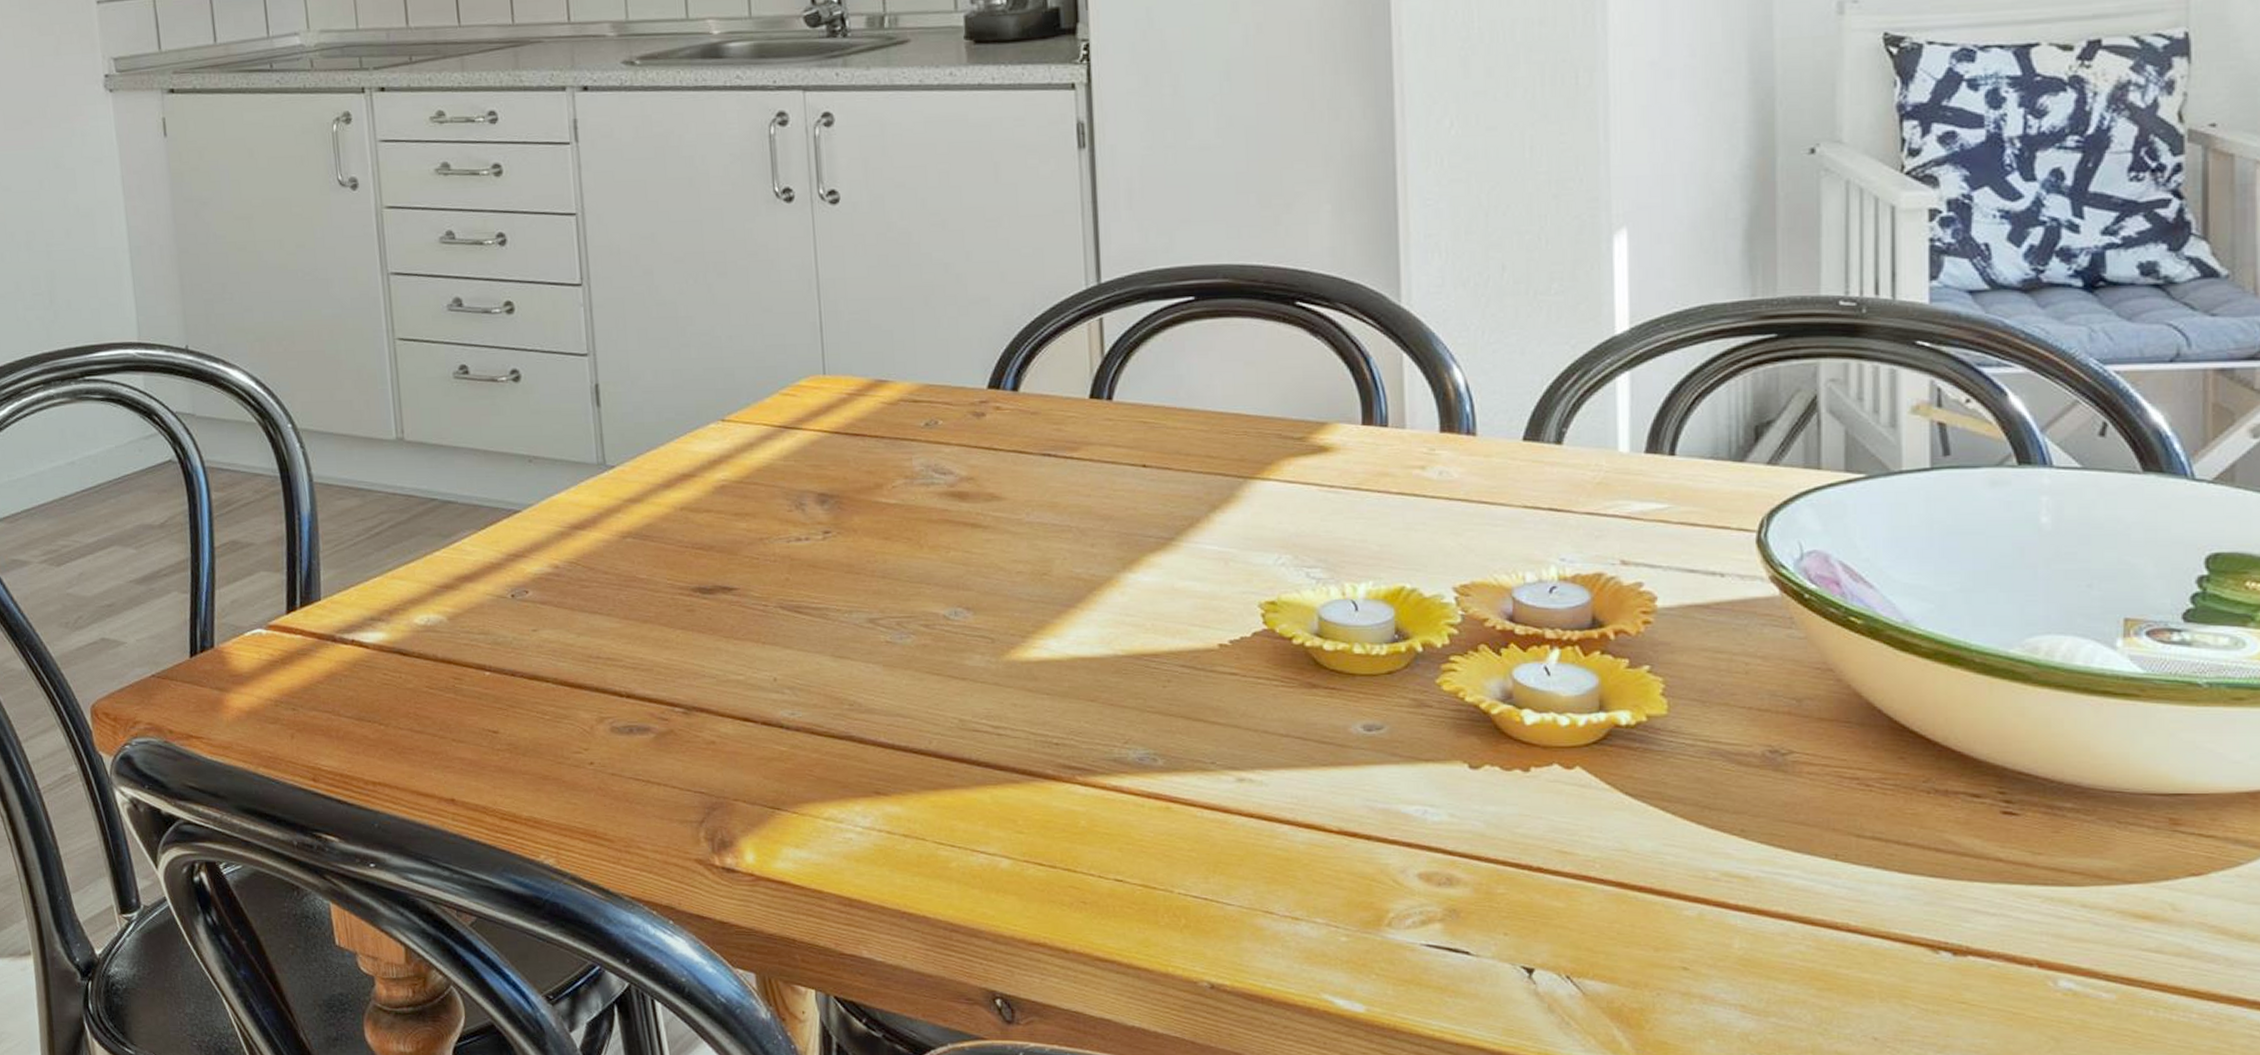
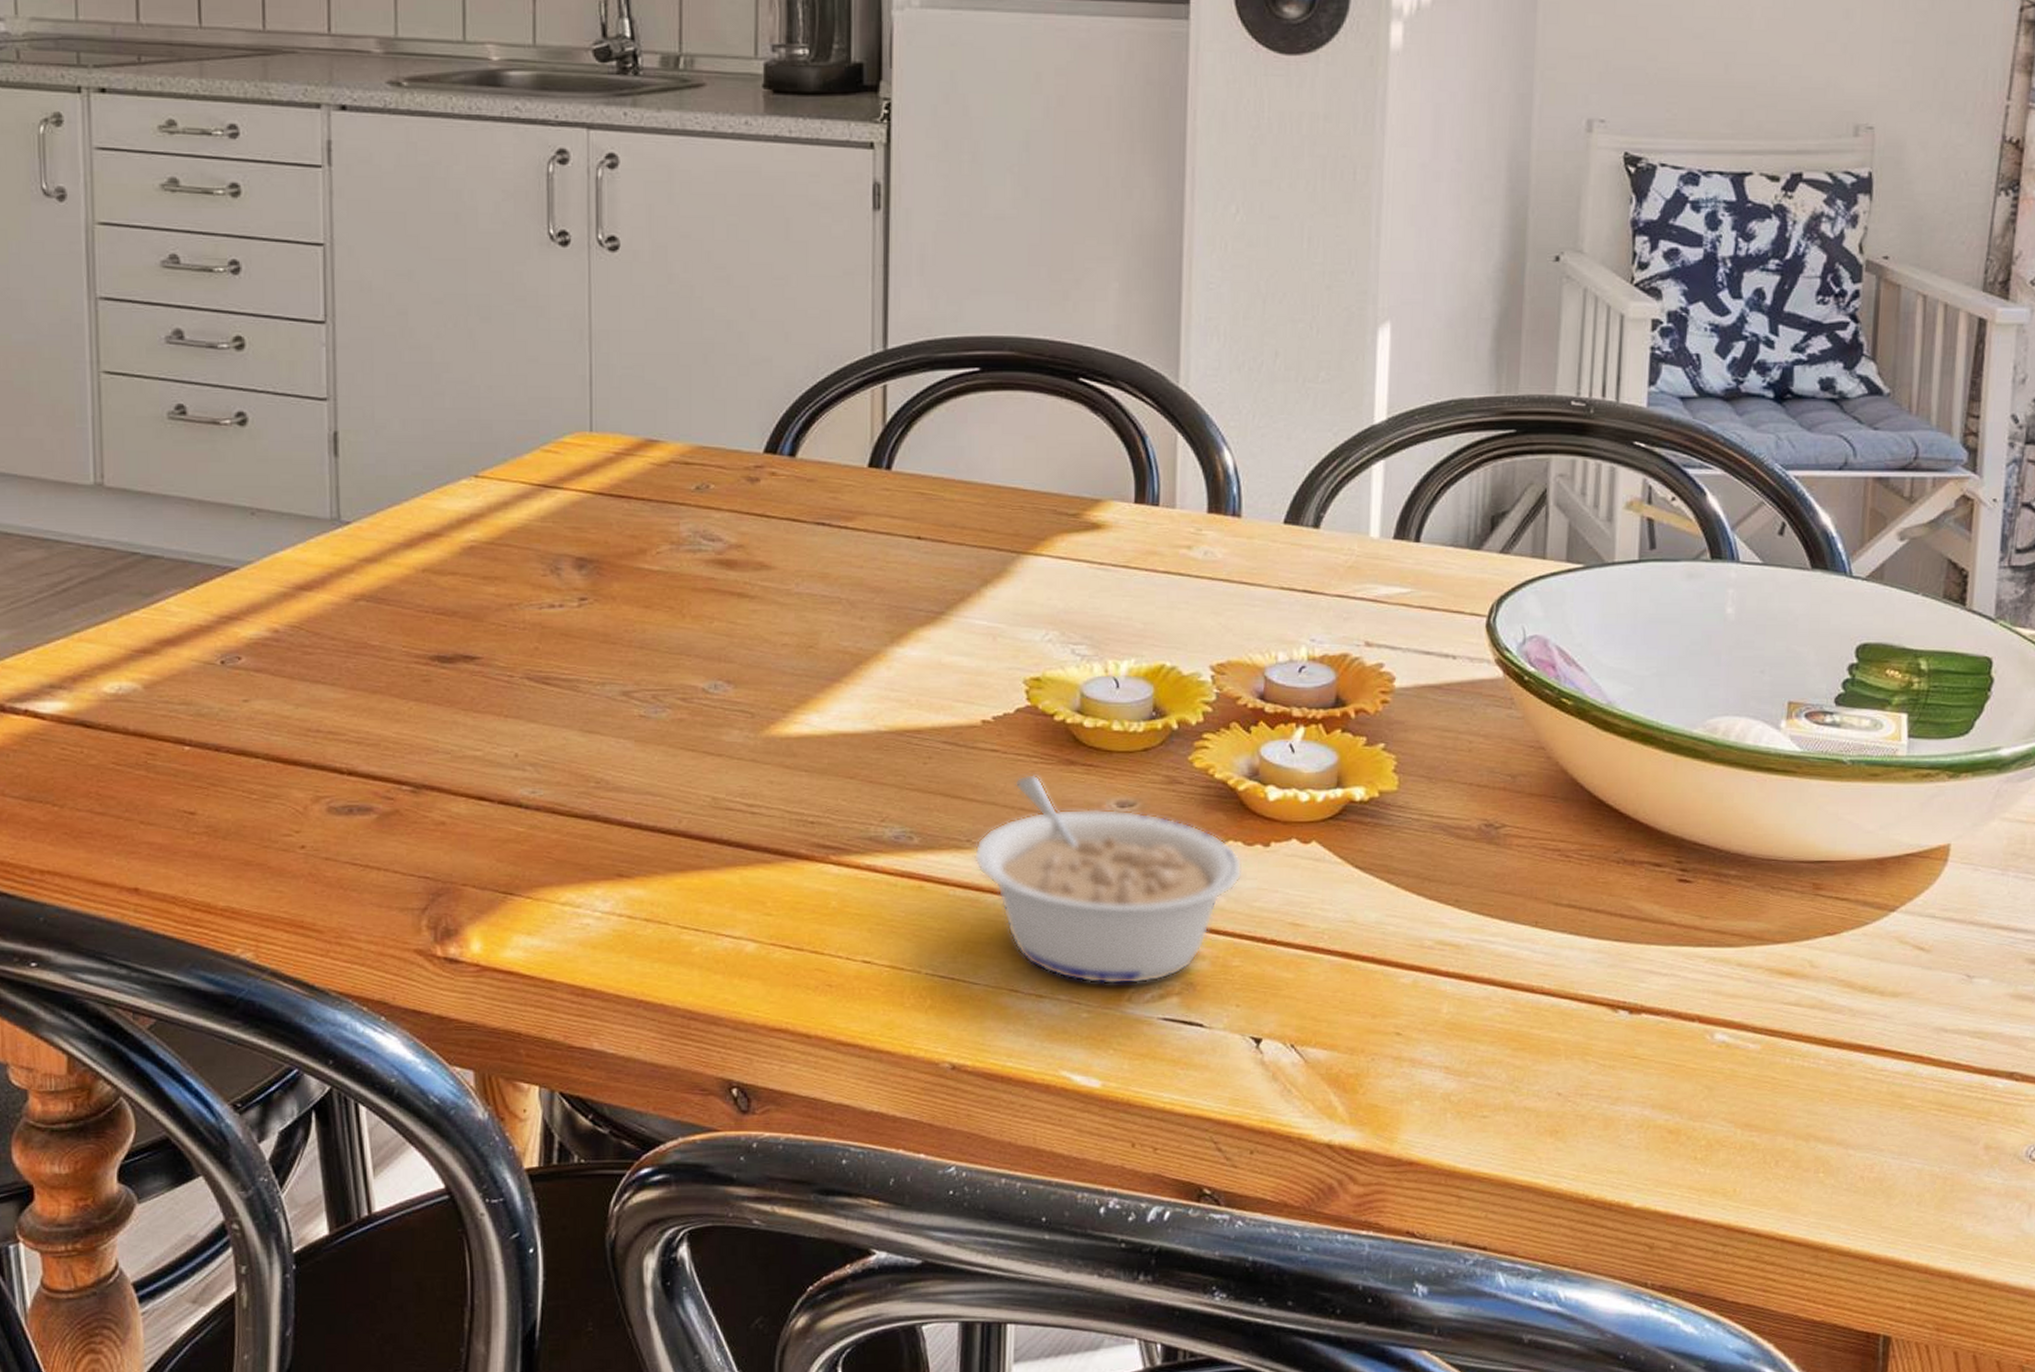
legume: none [1219,698,1502,910] -> present [973,775,1243,985]

